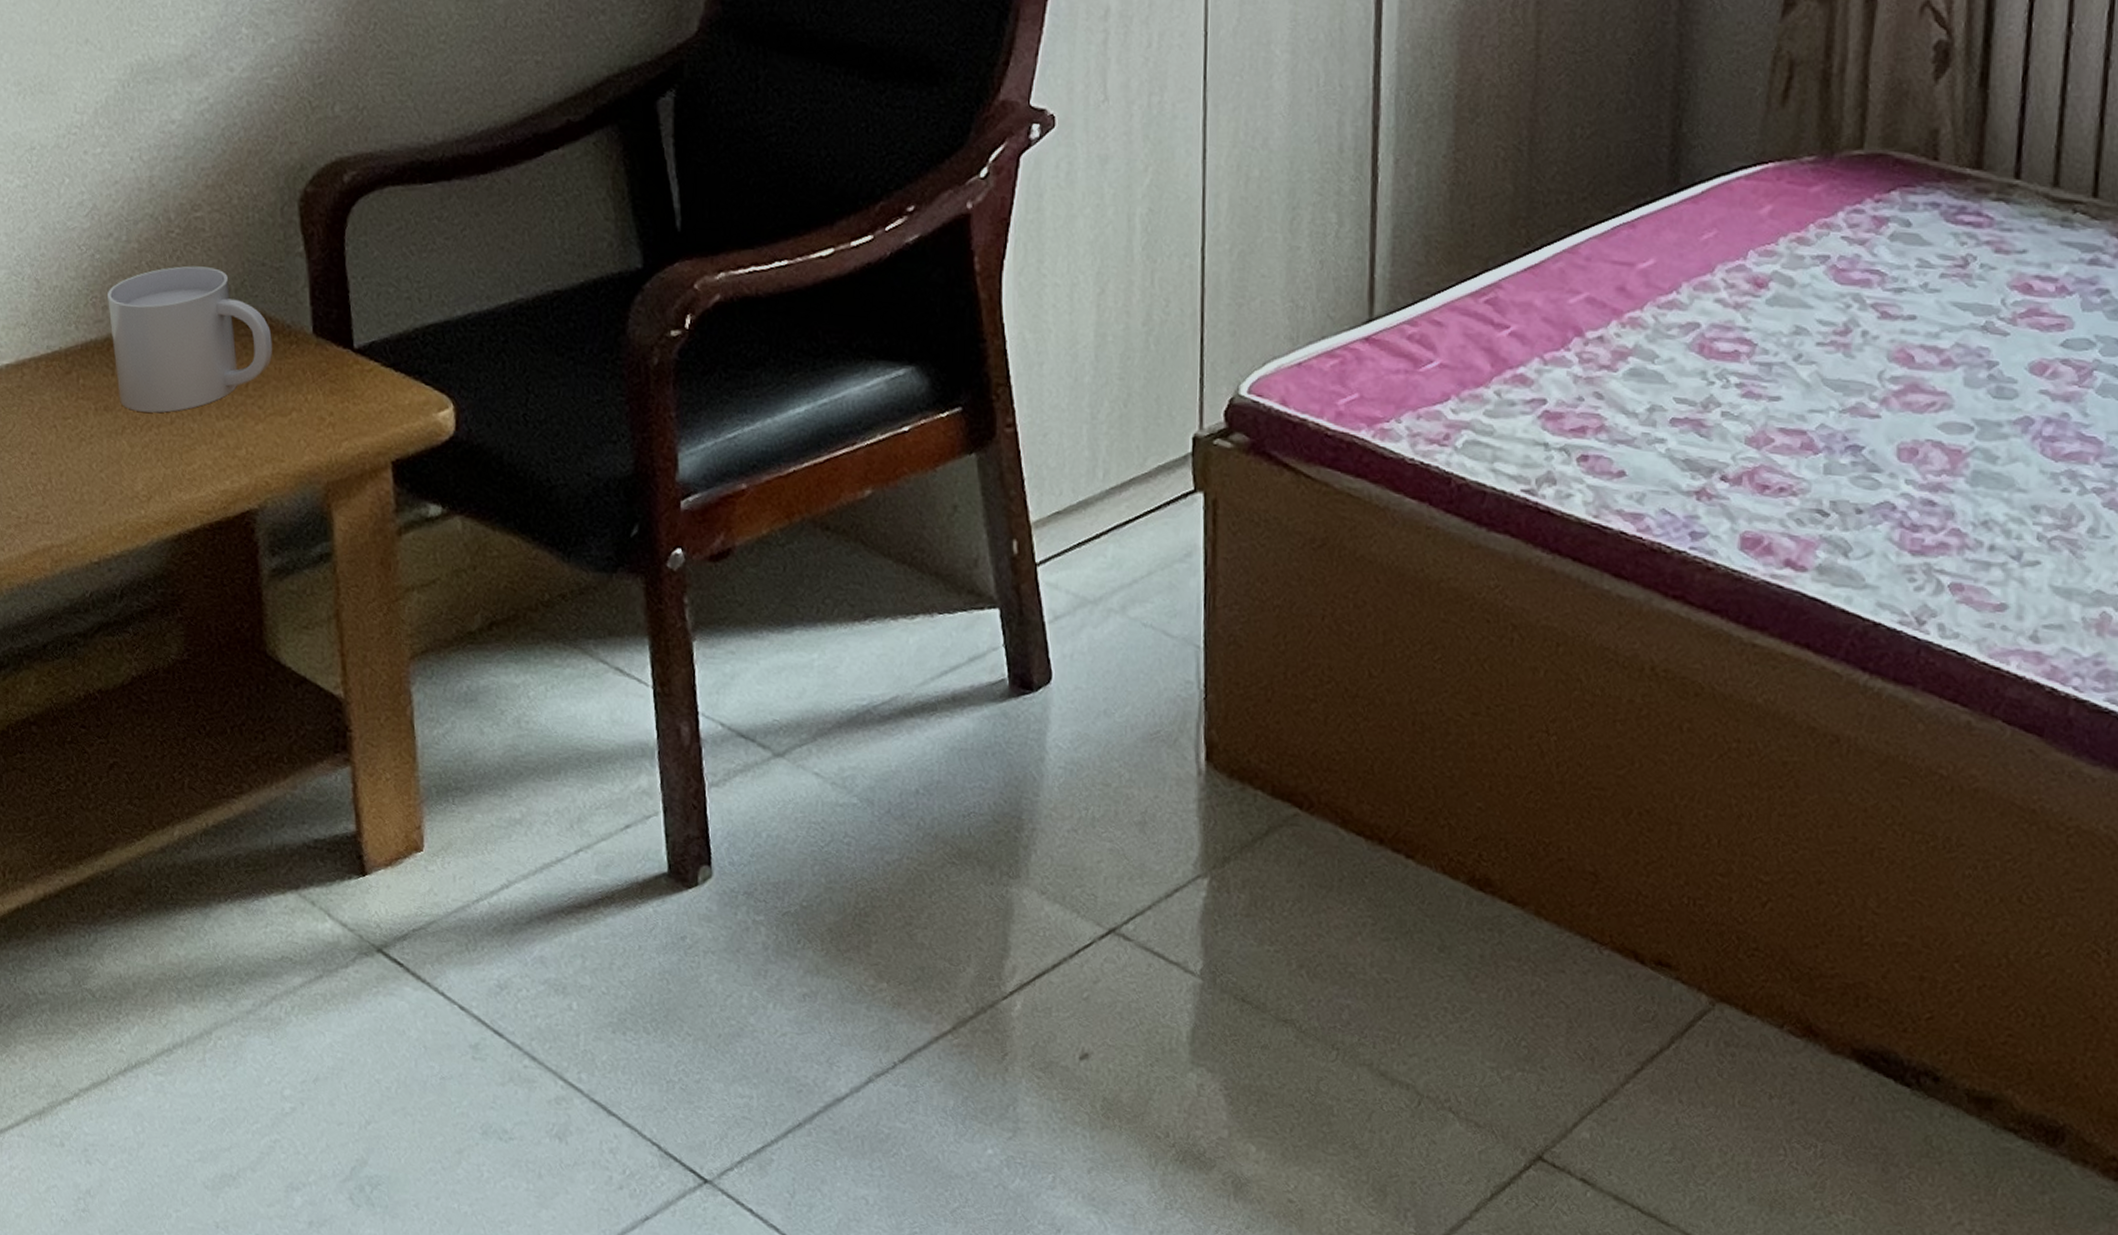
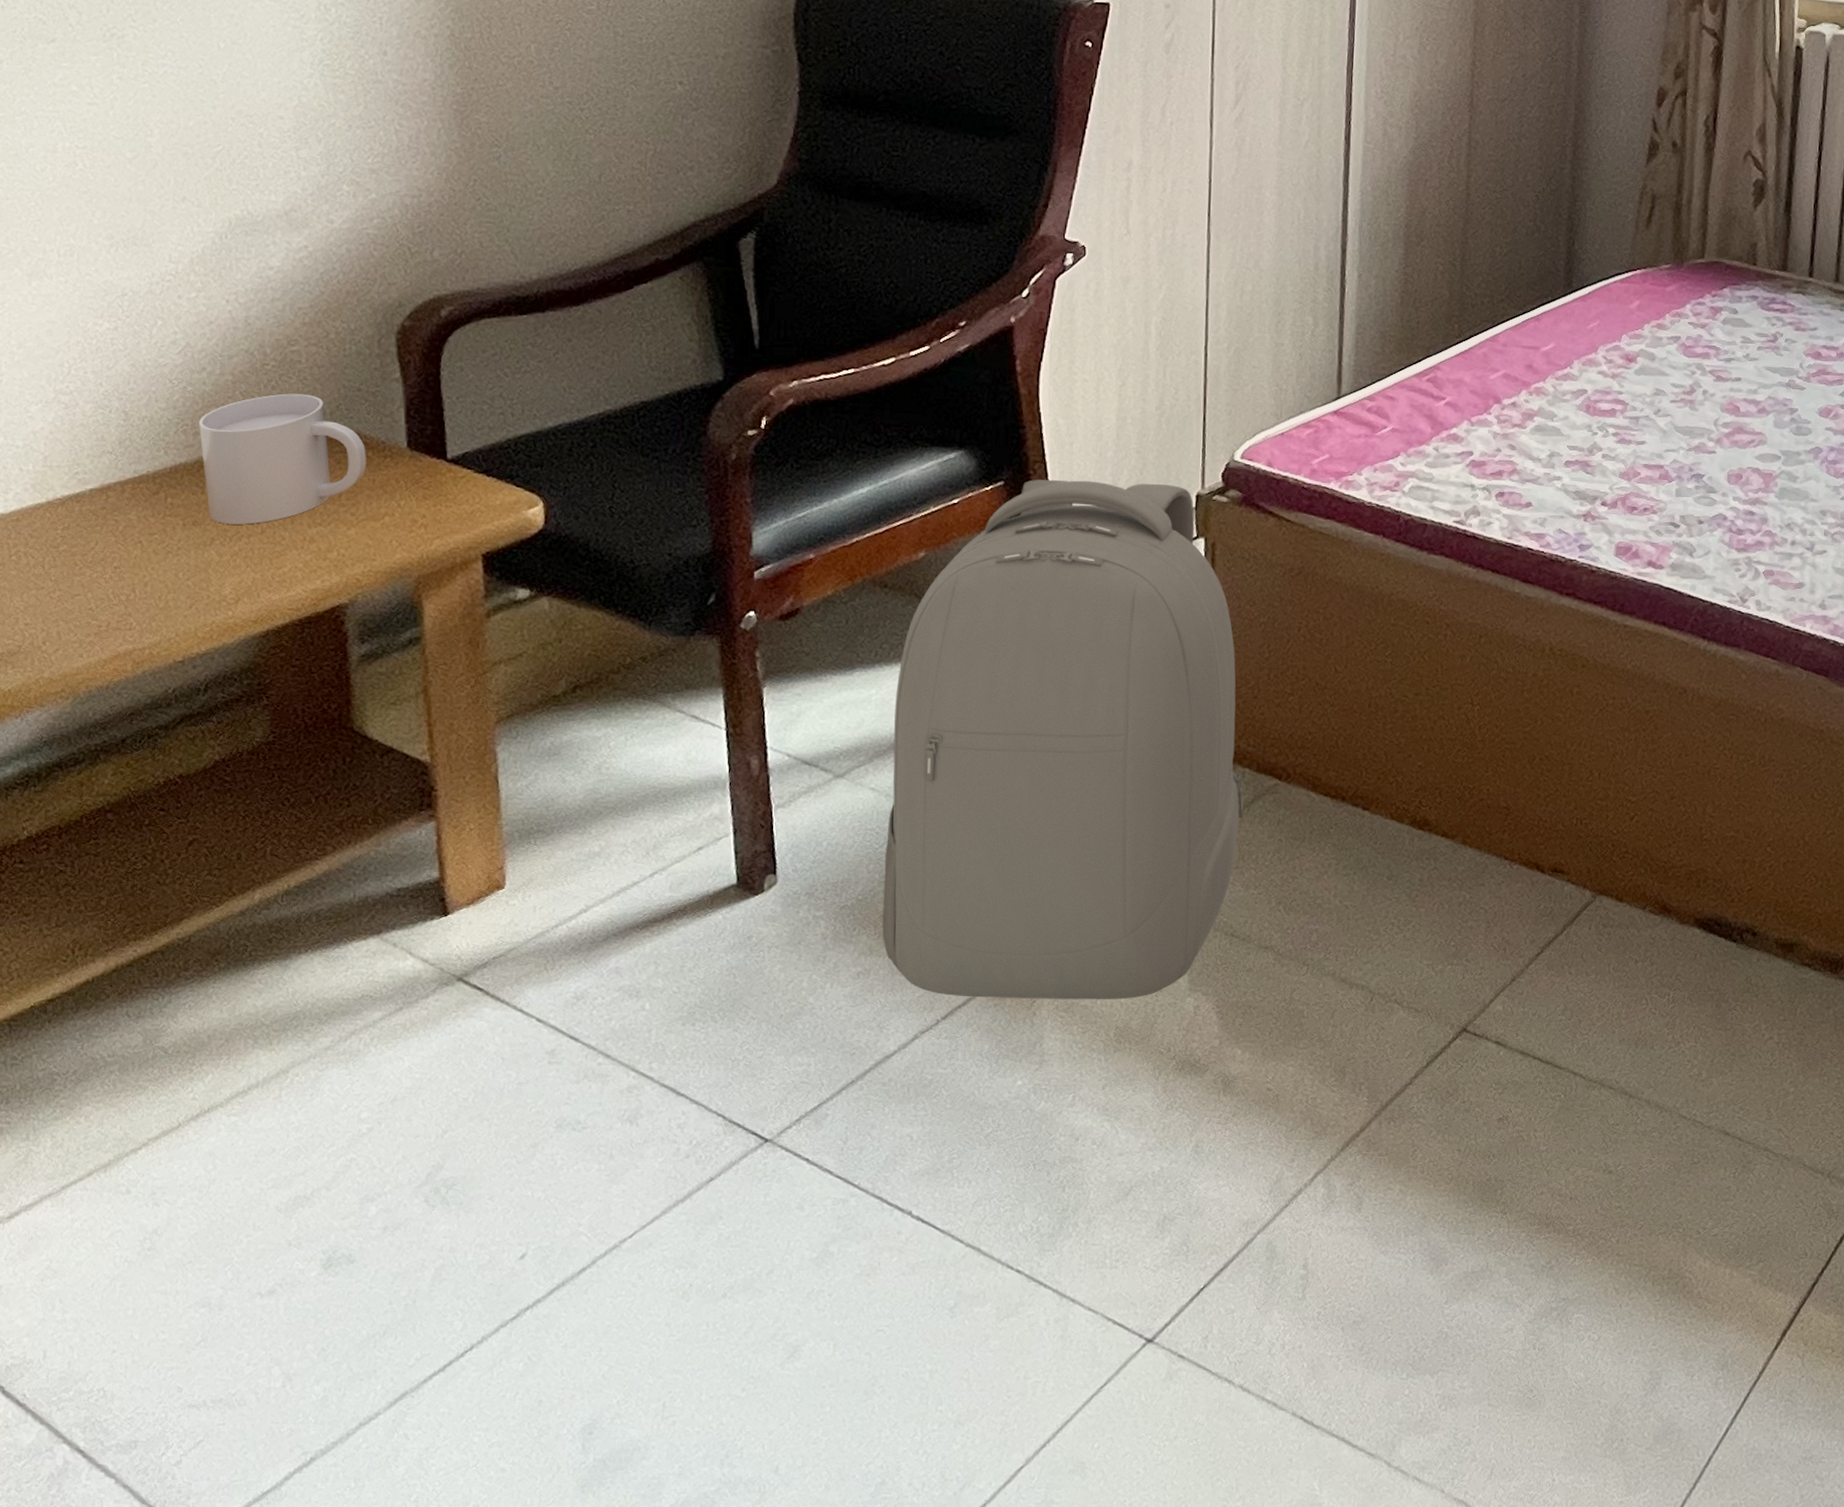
backpack: none [830,407,1256,1065] -> present [882,479,1244,1000]

